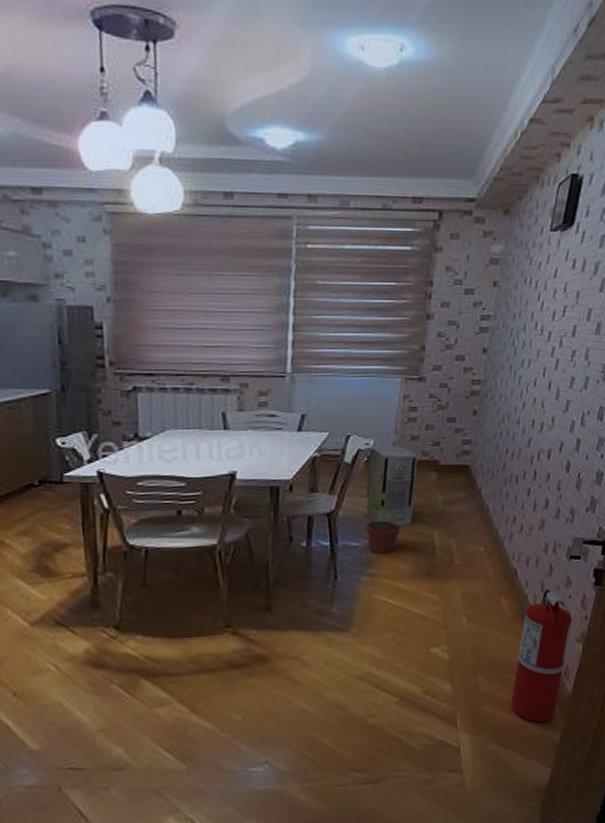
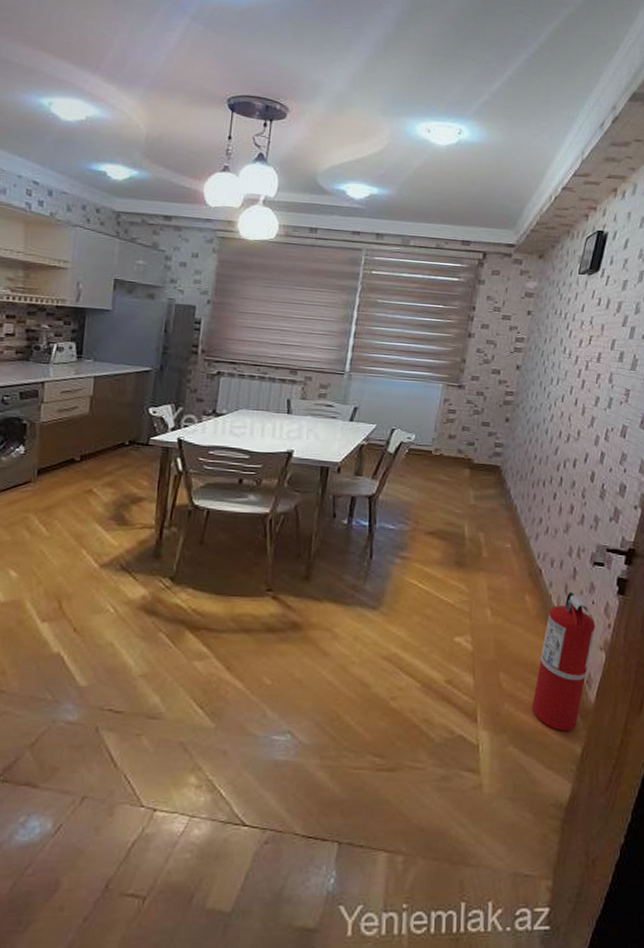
air purifier: present [366,445,418,527] -> none [404,440,454,516]
potted plant: present [366,491,400,554] -> none [402,481,433,539]

